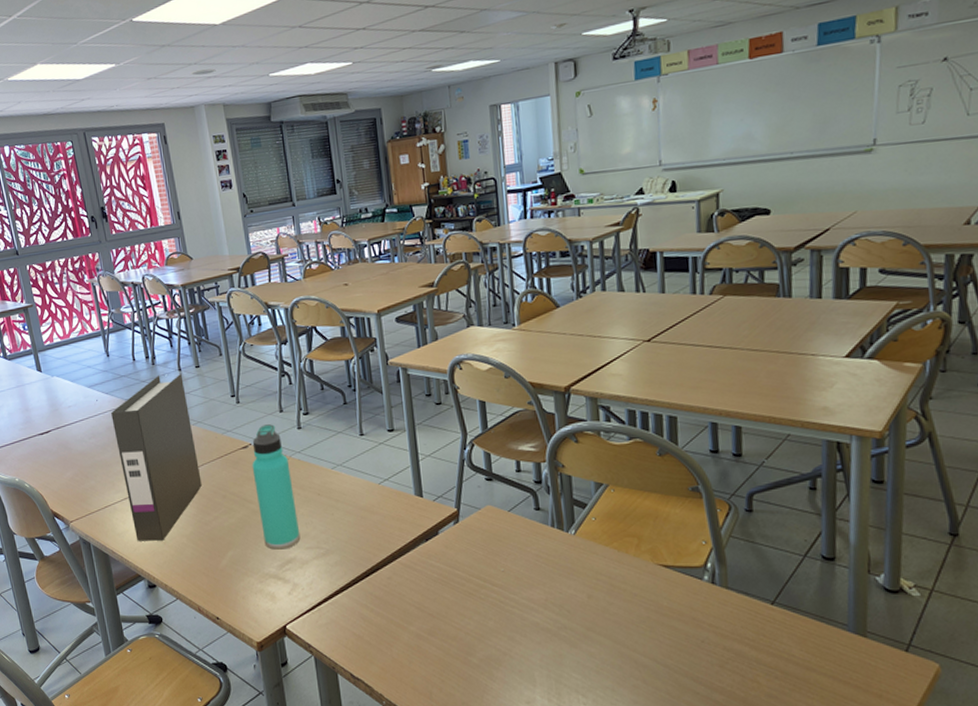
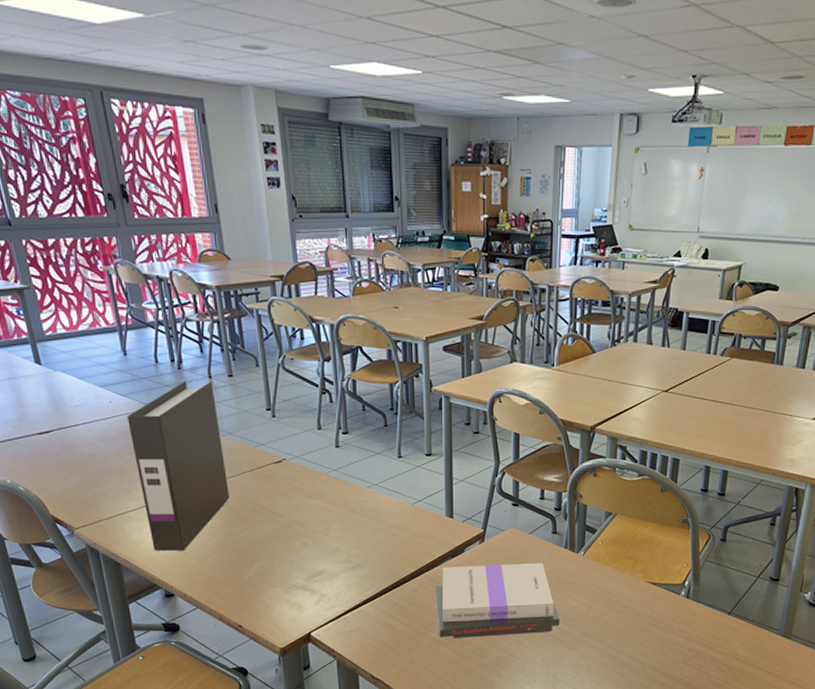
thermos bottle: present [252,424,301,550] -> none [285,441,331,562]
books: none [410,543,557,633] -> present [435,562,560,638]

